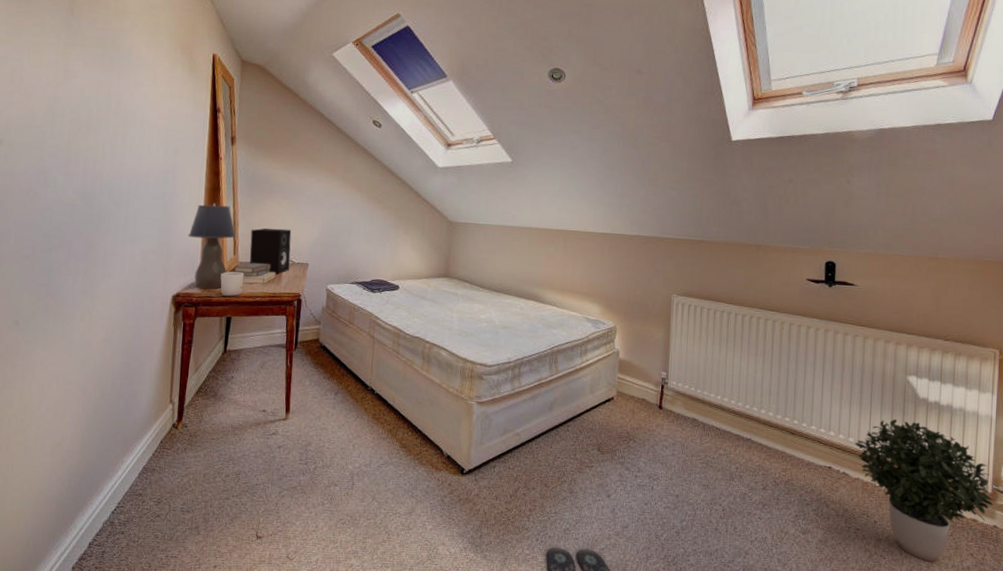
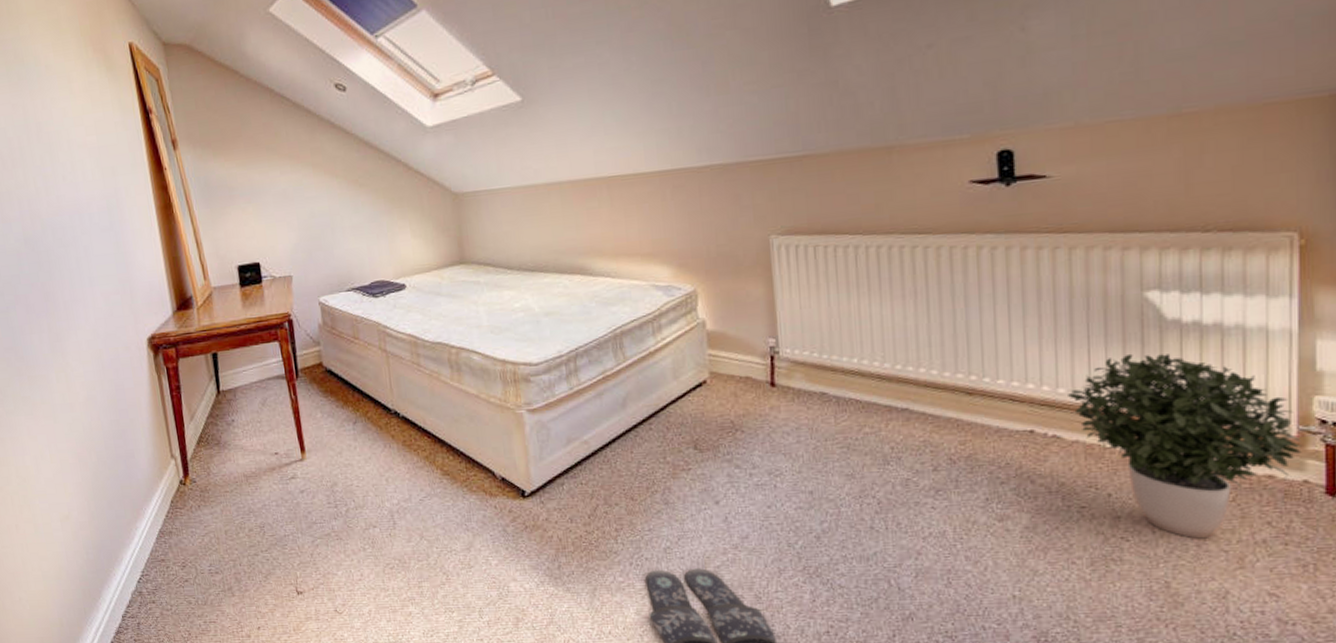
table lamp: present [188,203,237,290] -> none [148,223,204,327]
mug: present [220,271,245,297] -> none [195,298,224,330]
books: present [234,263,276,284] -> none [209,284,258,312]
speaker: present [249,228,292,275] -> none [218,238,272,295]

